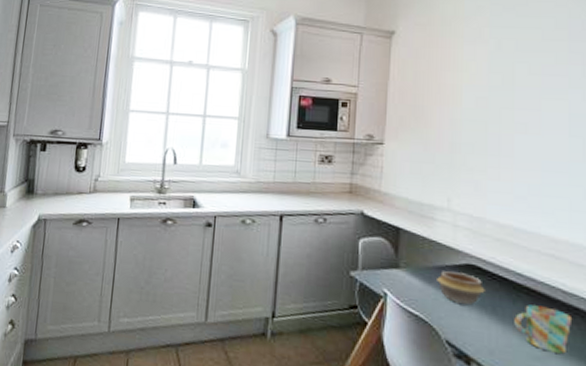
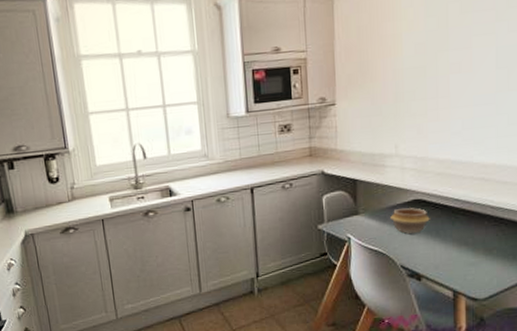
mug: present [514,304,573,354] -> none [454,222,499,257]

